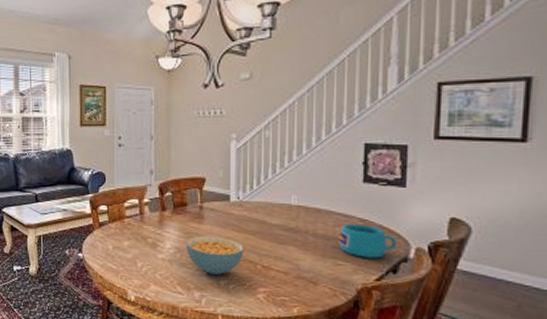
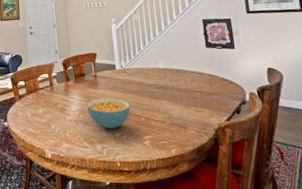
cup: present [339,223,397,258] -> none [196,78,237,104]

